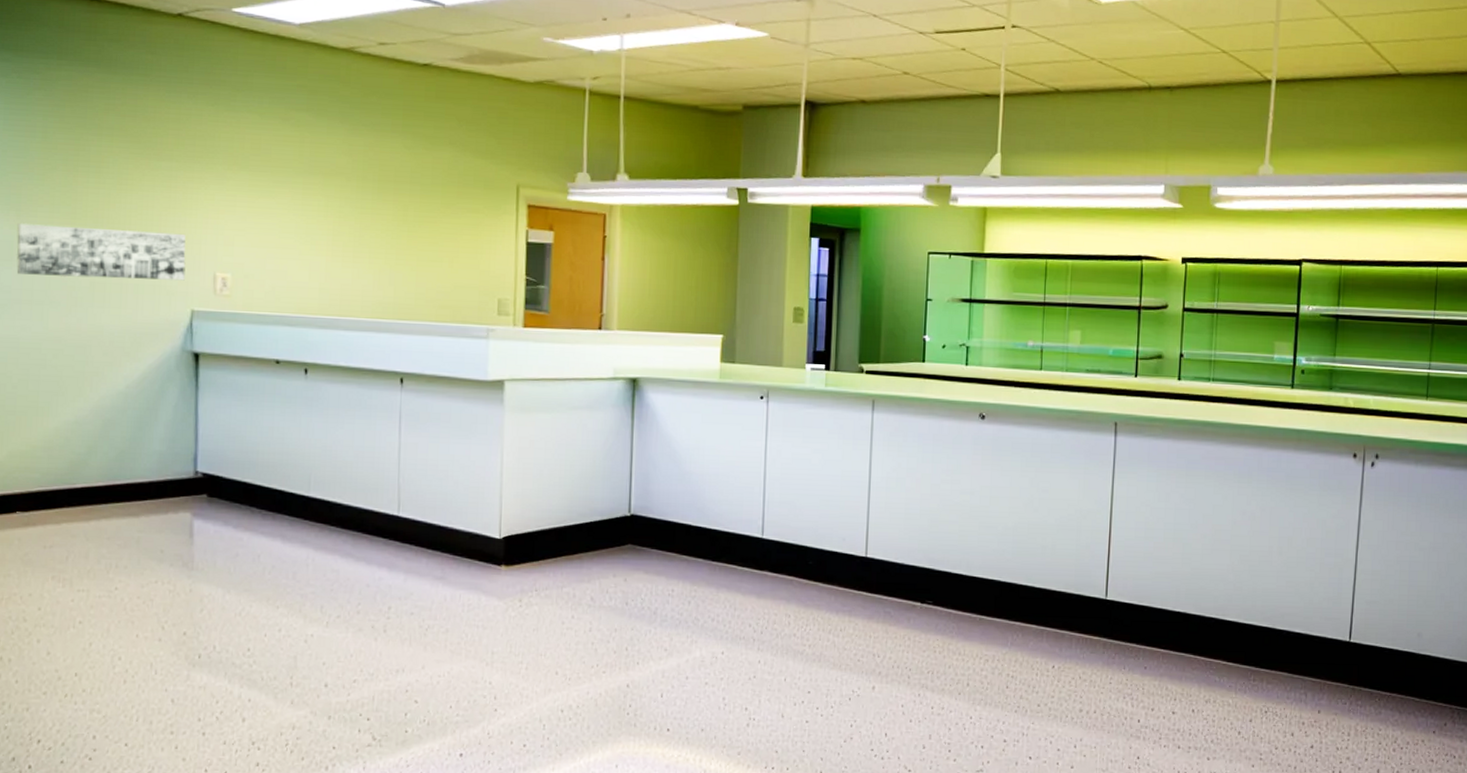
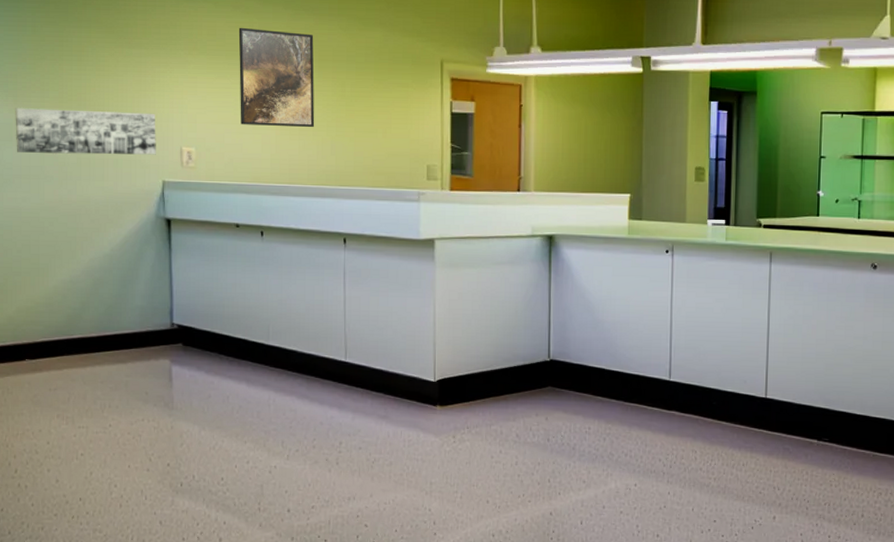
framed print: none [285,141,374,255] -> present [238,27,315,128]

